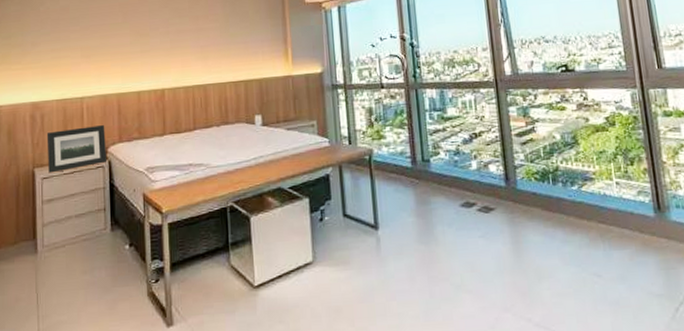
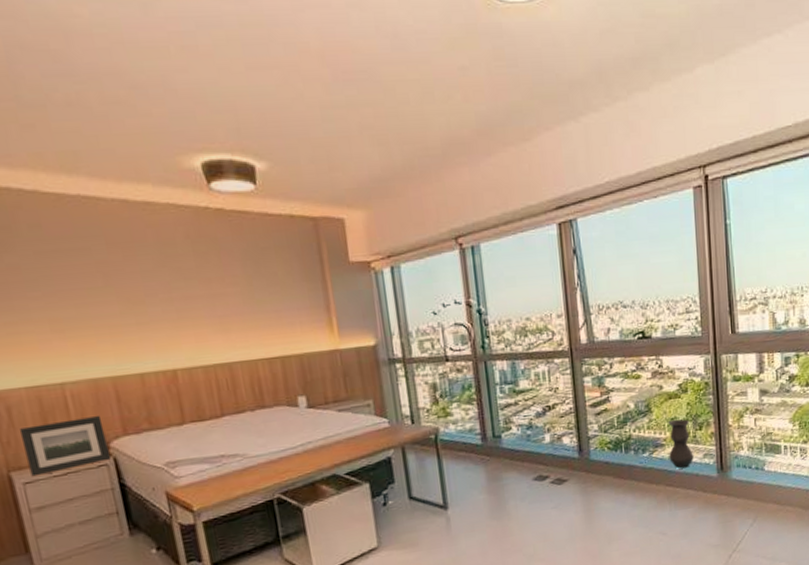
vase: none [596,152,627,206] -> present [668,419,694,469]

